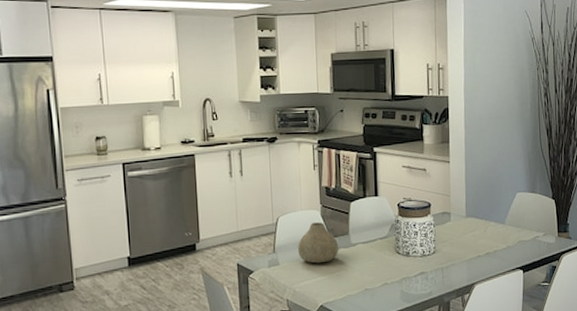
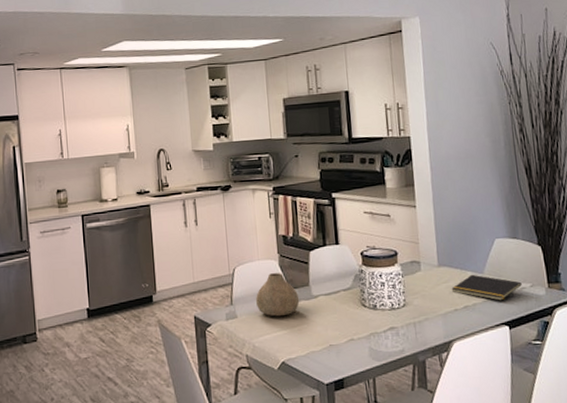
notepad: none [476,224,536,248] -> present [451,274,522,301]

